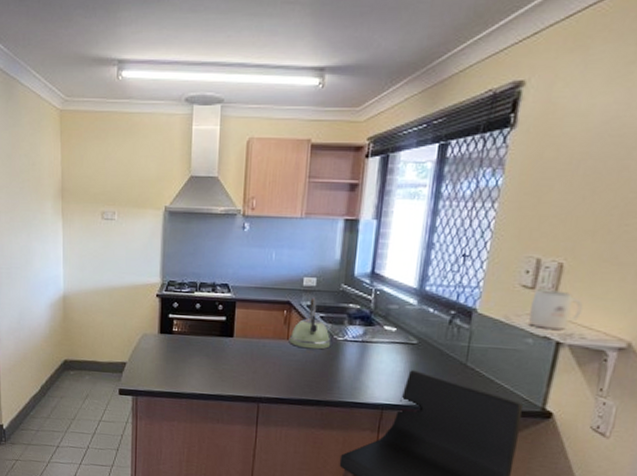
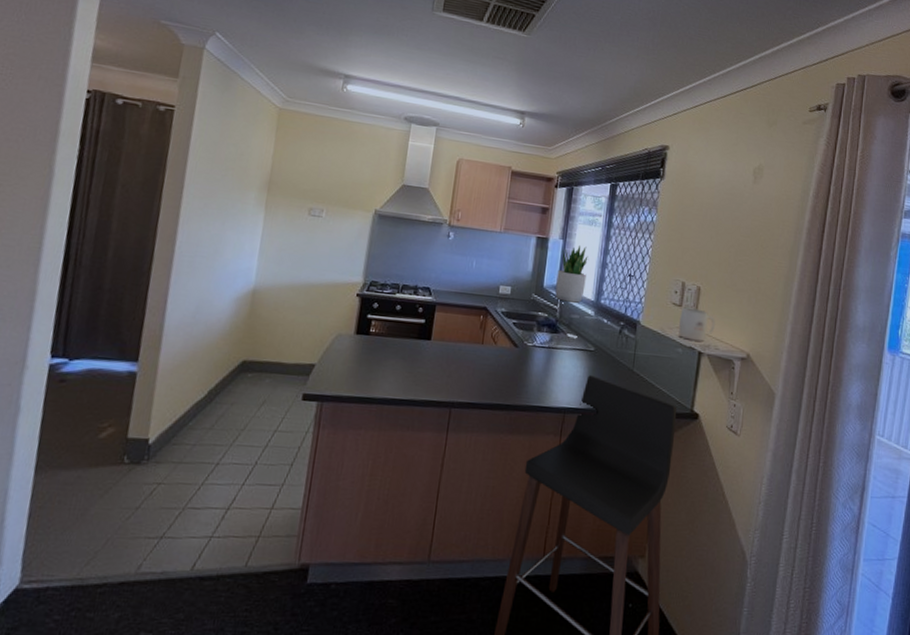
kettle: present [288,297,332,350] -> none [483,304,522,355]
planter: none [368,225,409,292] -> present [555,246,588,303]

